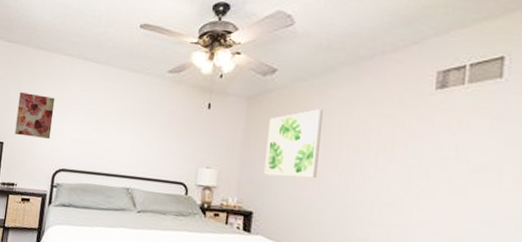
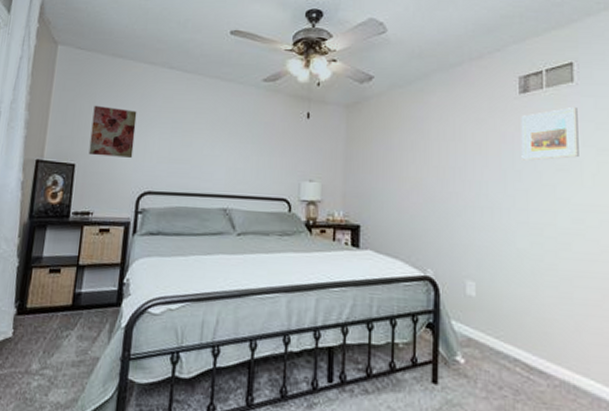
wall art: present [264,109,323,178] -> none [368,116,420,186]
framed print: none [431,104,504,160] -> present [521,106,579,161]

